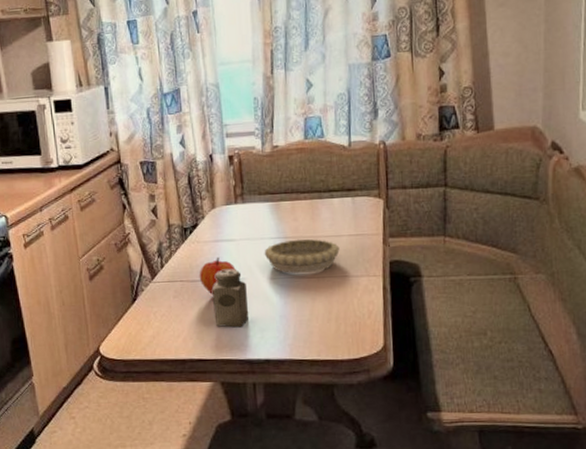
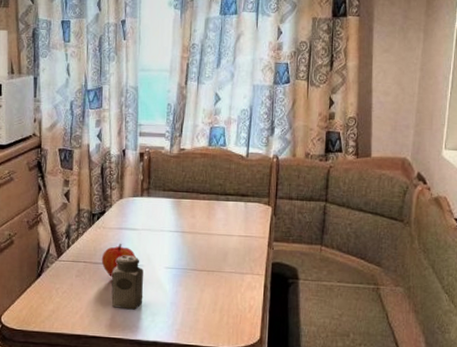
decorative bowl: present [264,238,340,274] -> none [162,234,230,267]

